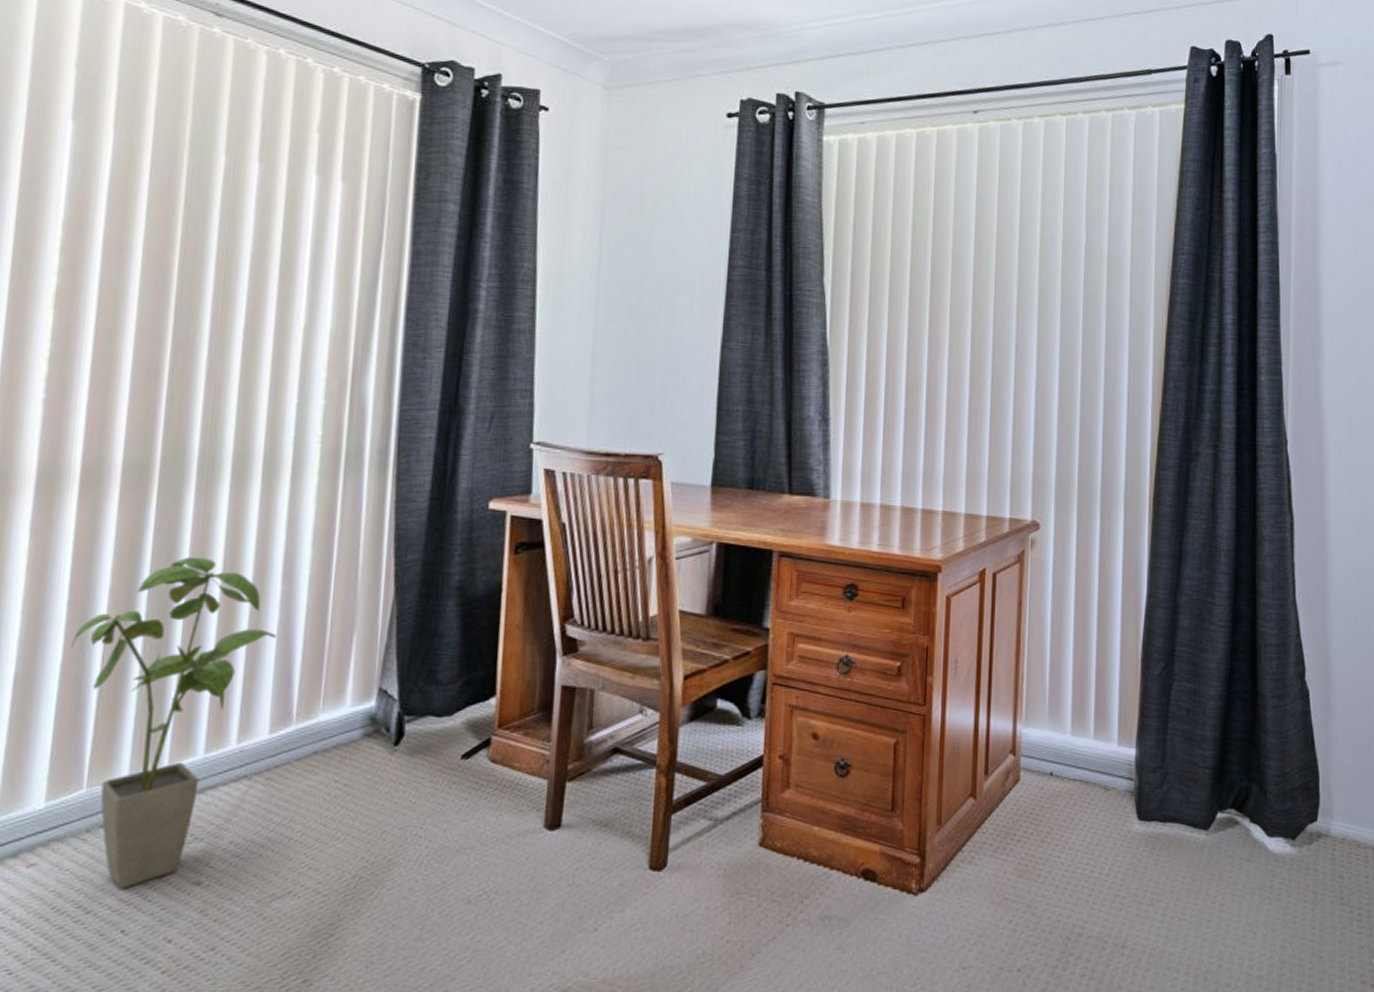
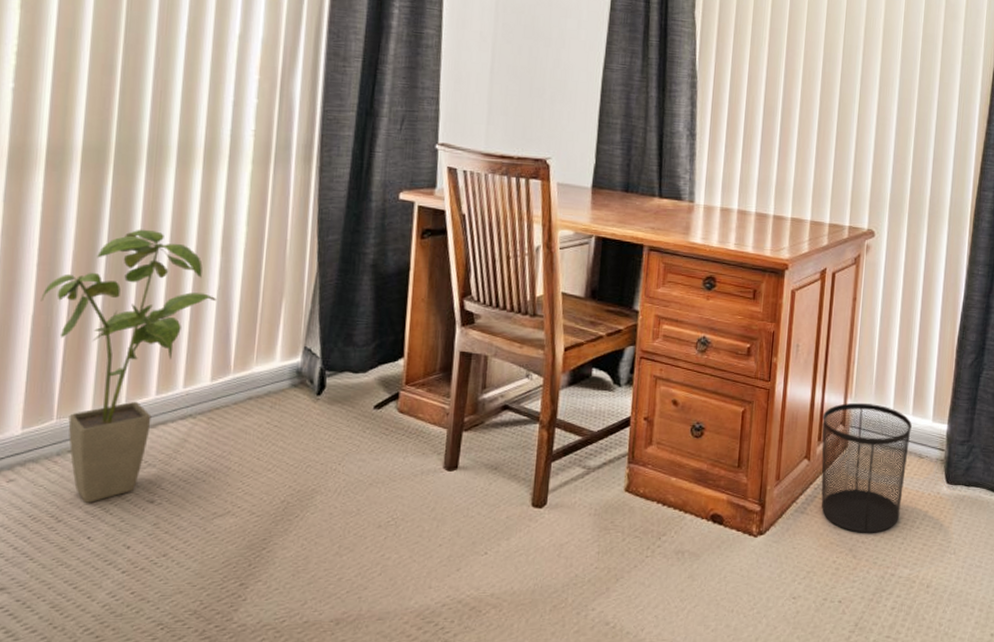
waste bin: none [988,726,1094,885] -> present [821,402,912,533]

